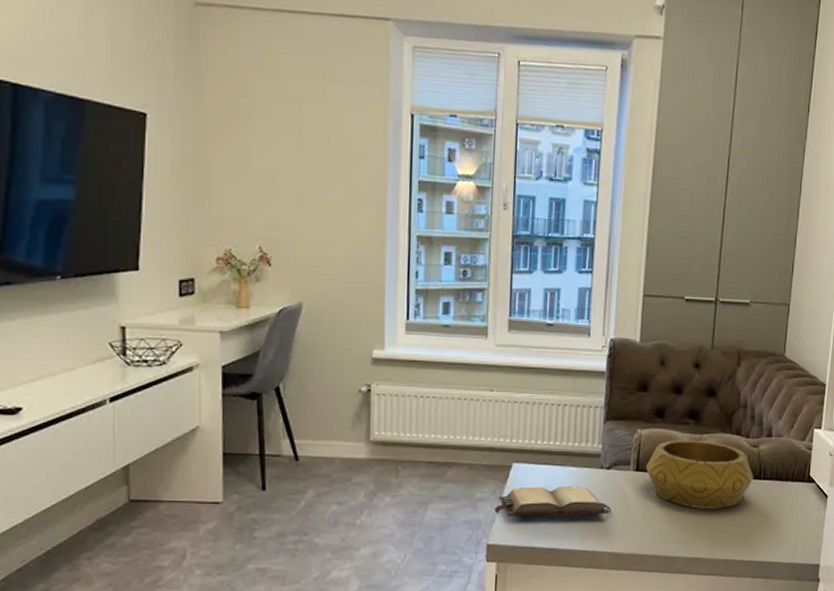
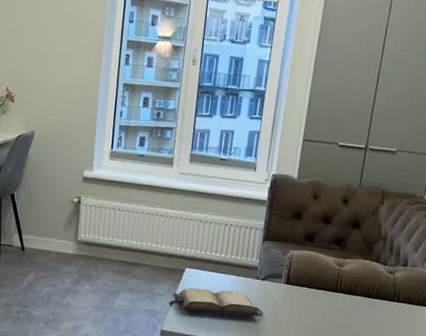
decorative bowl: present [645,439,754,509] -> none [294,261,389,322]

